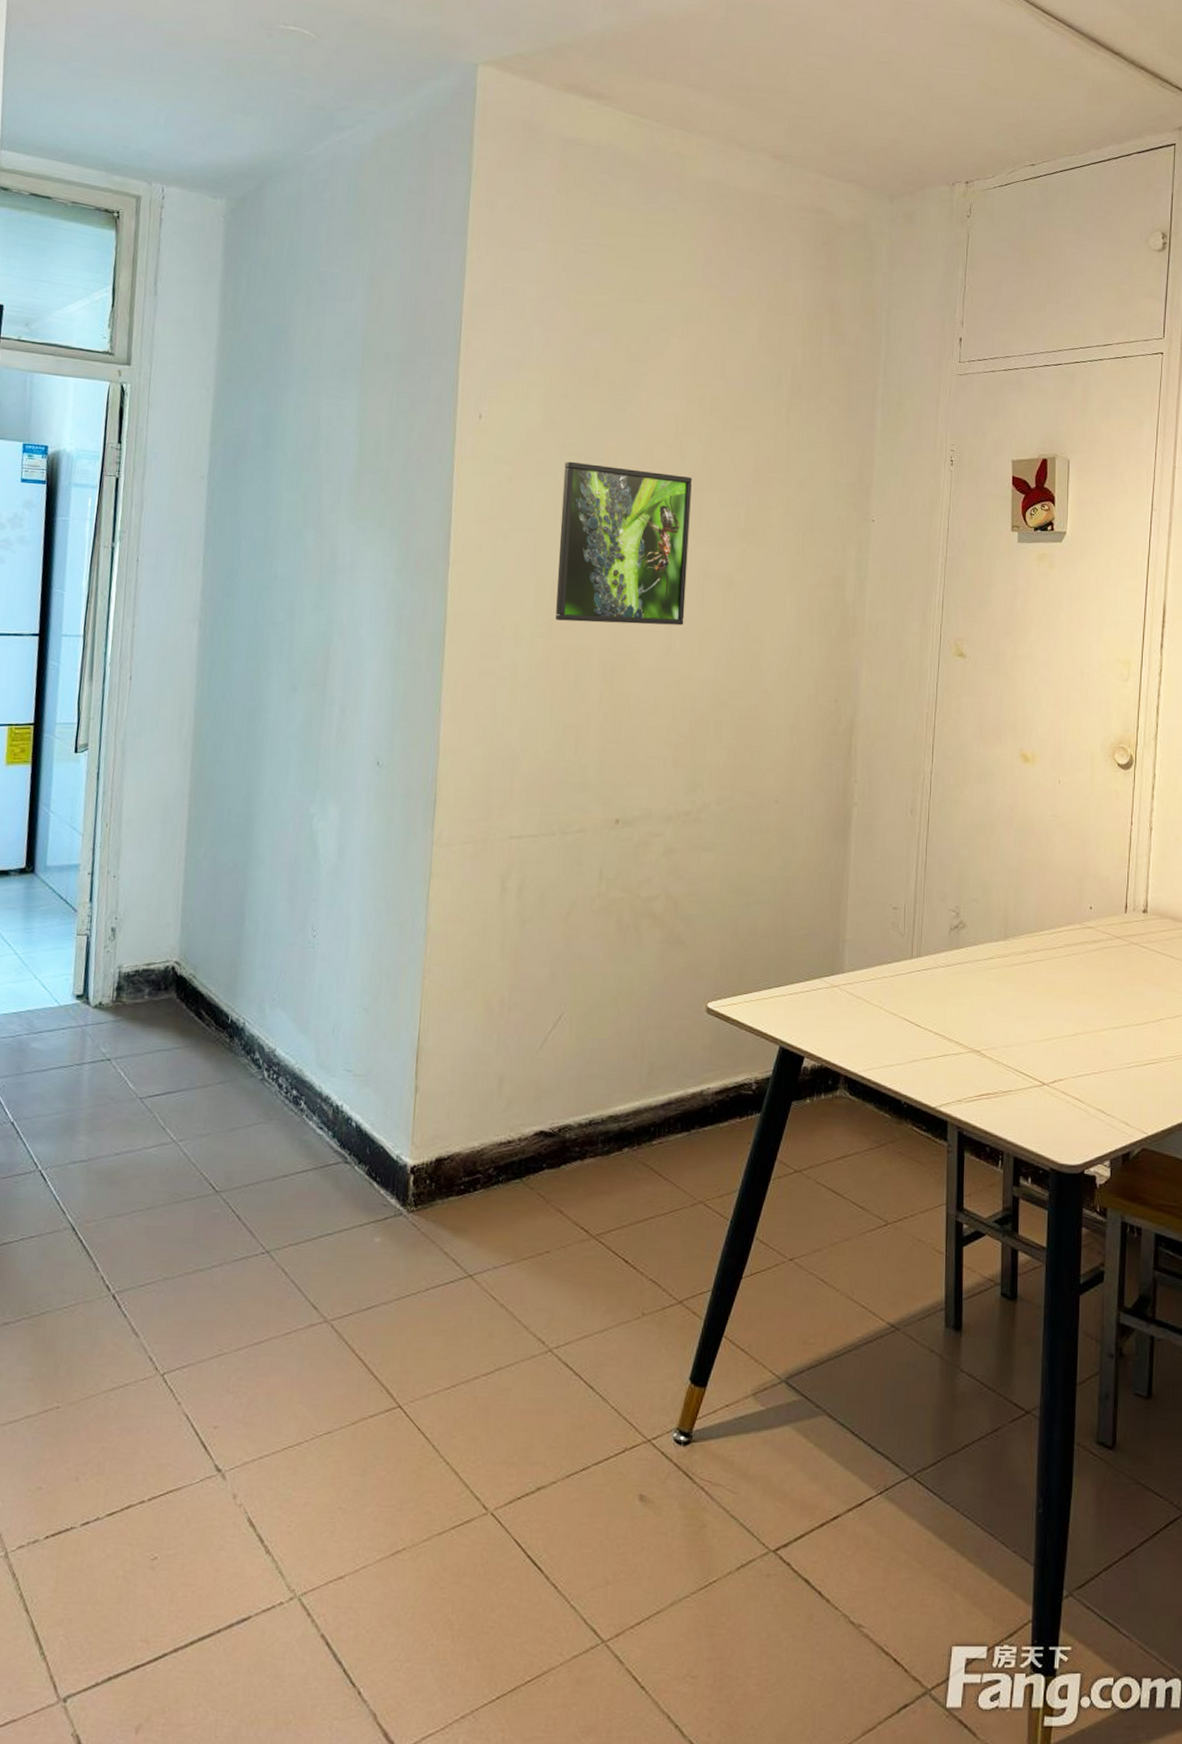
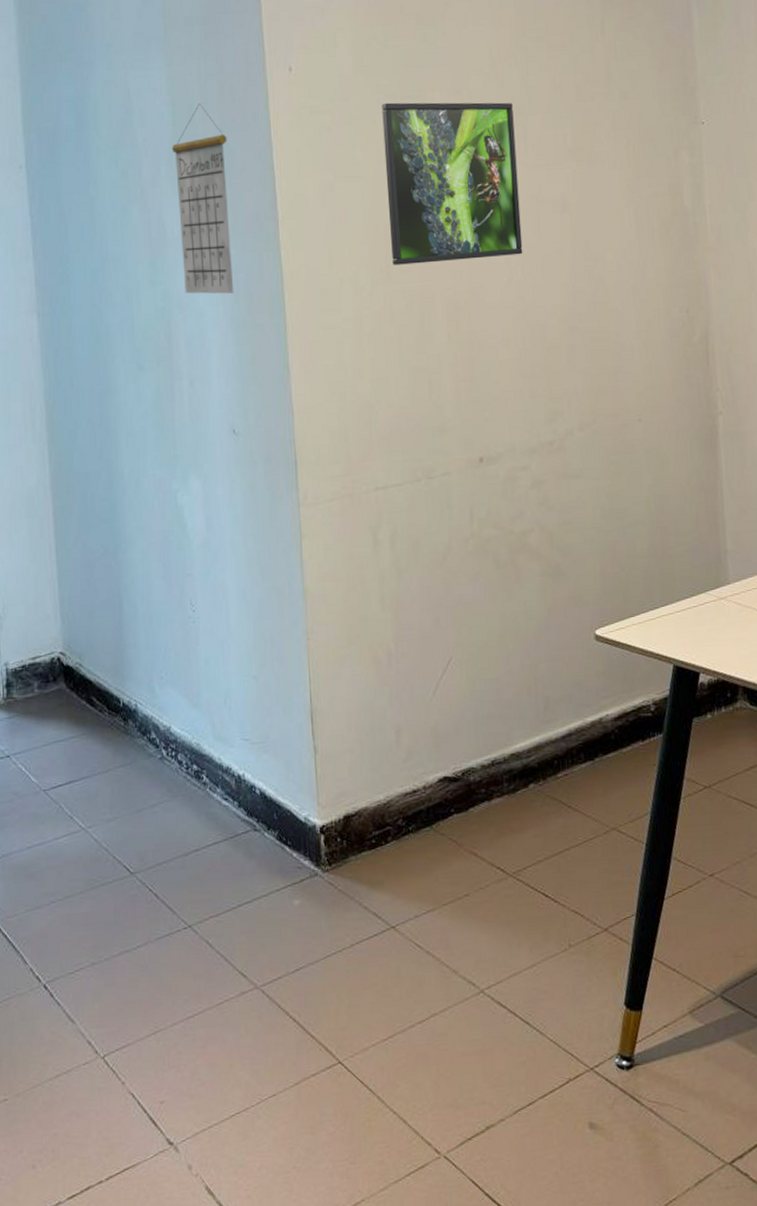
calendar: none [348,438,410,628] -> present [171,103,234,294]

